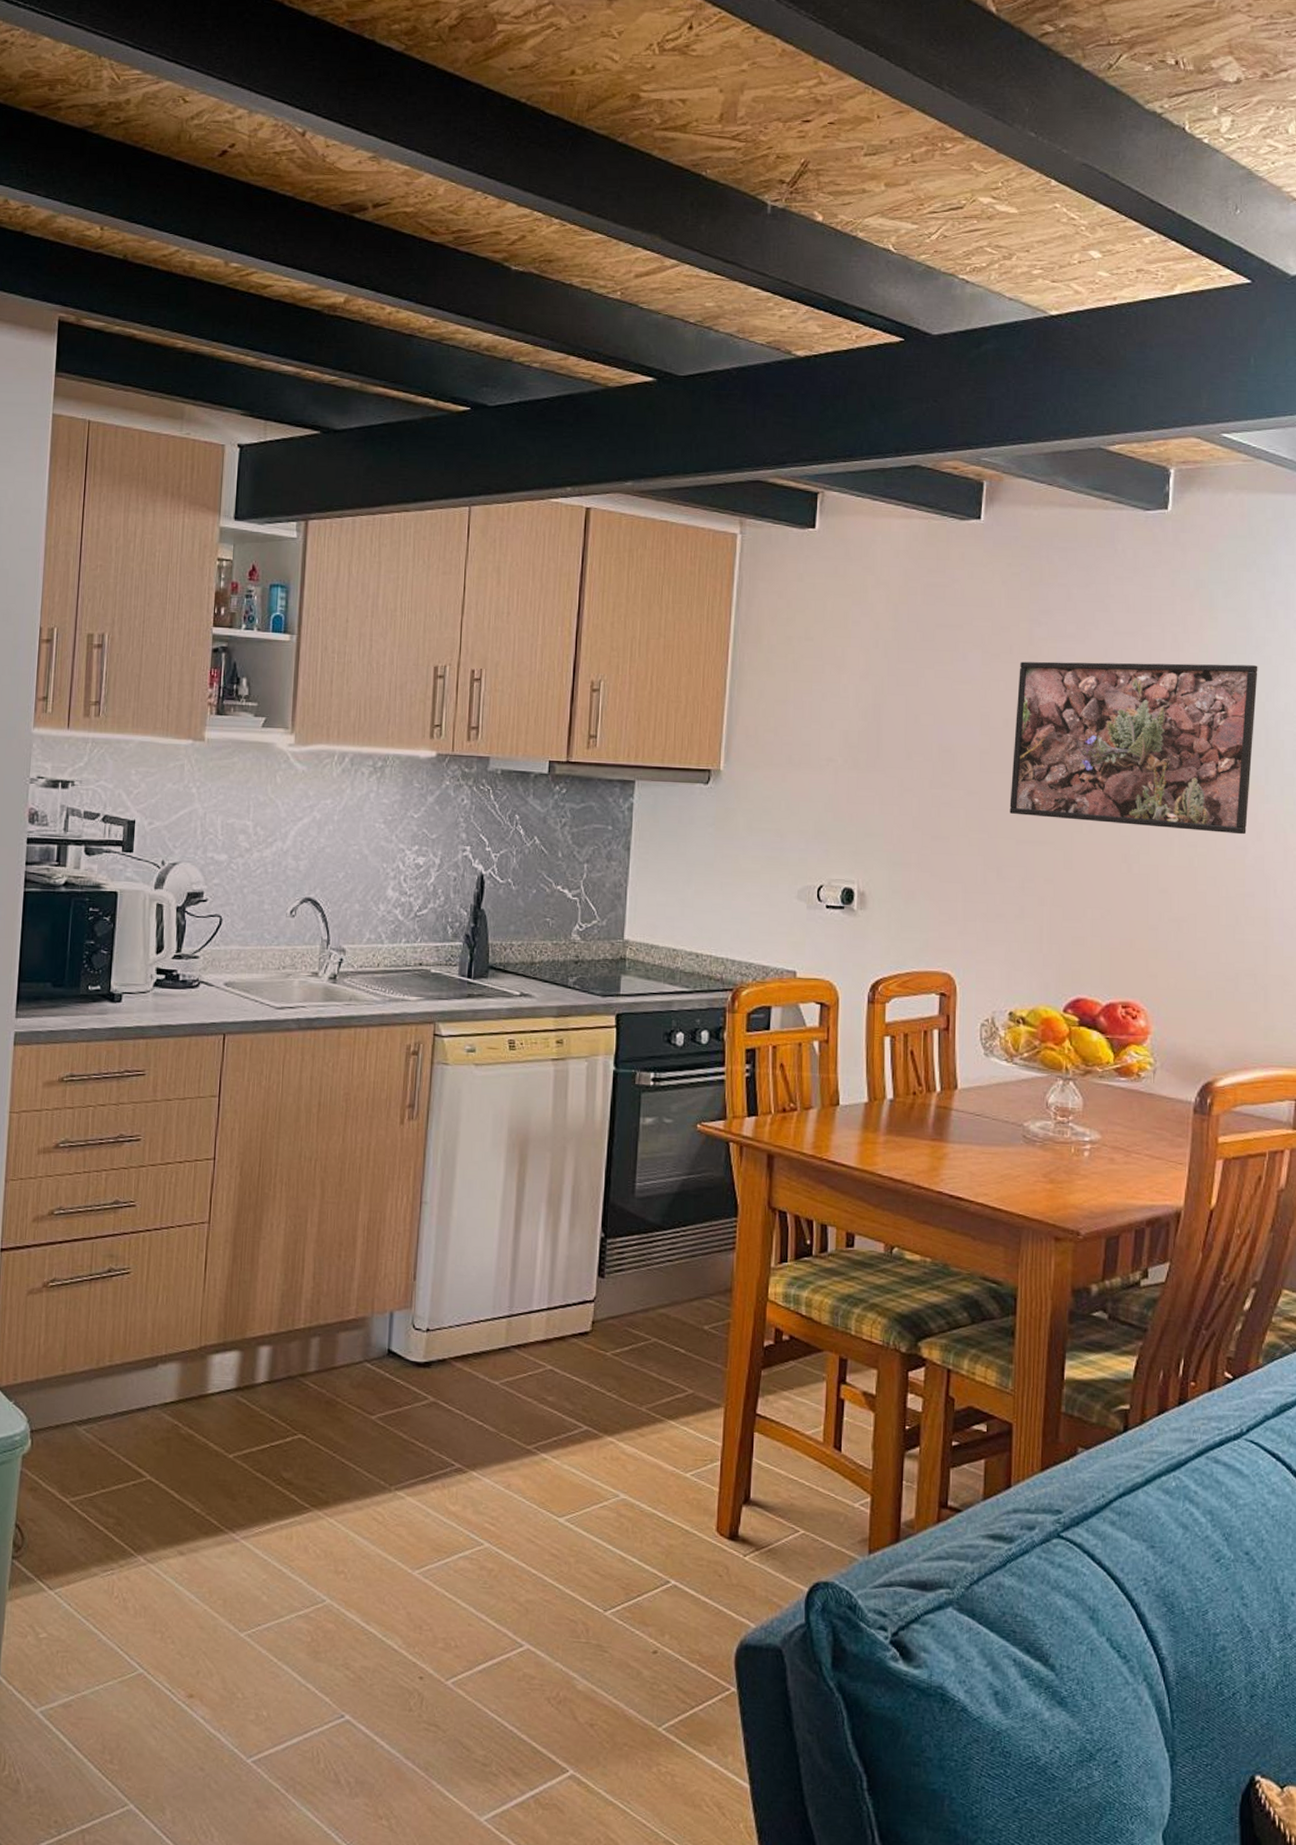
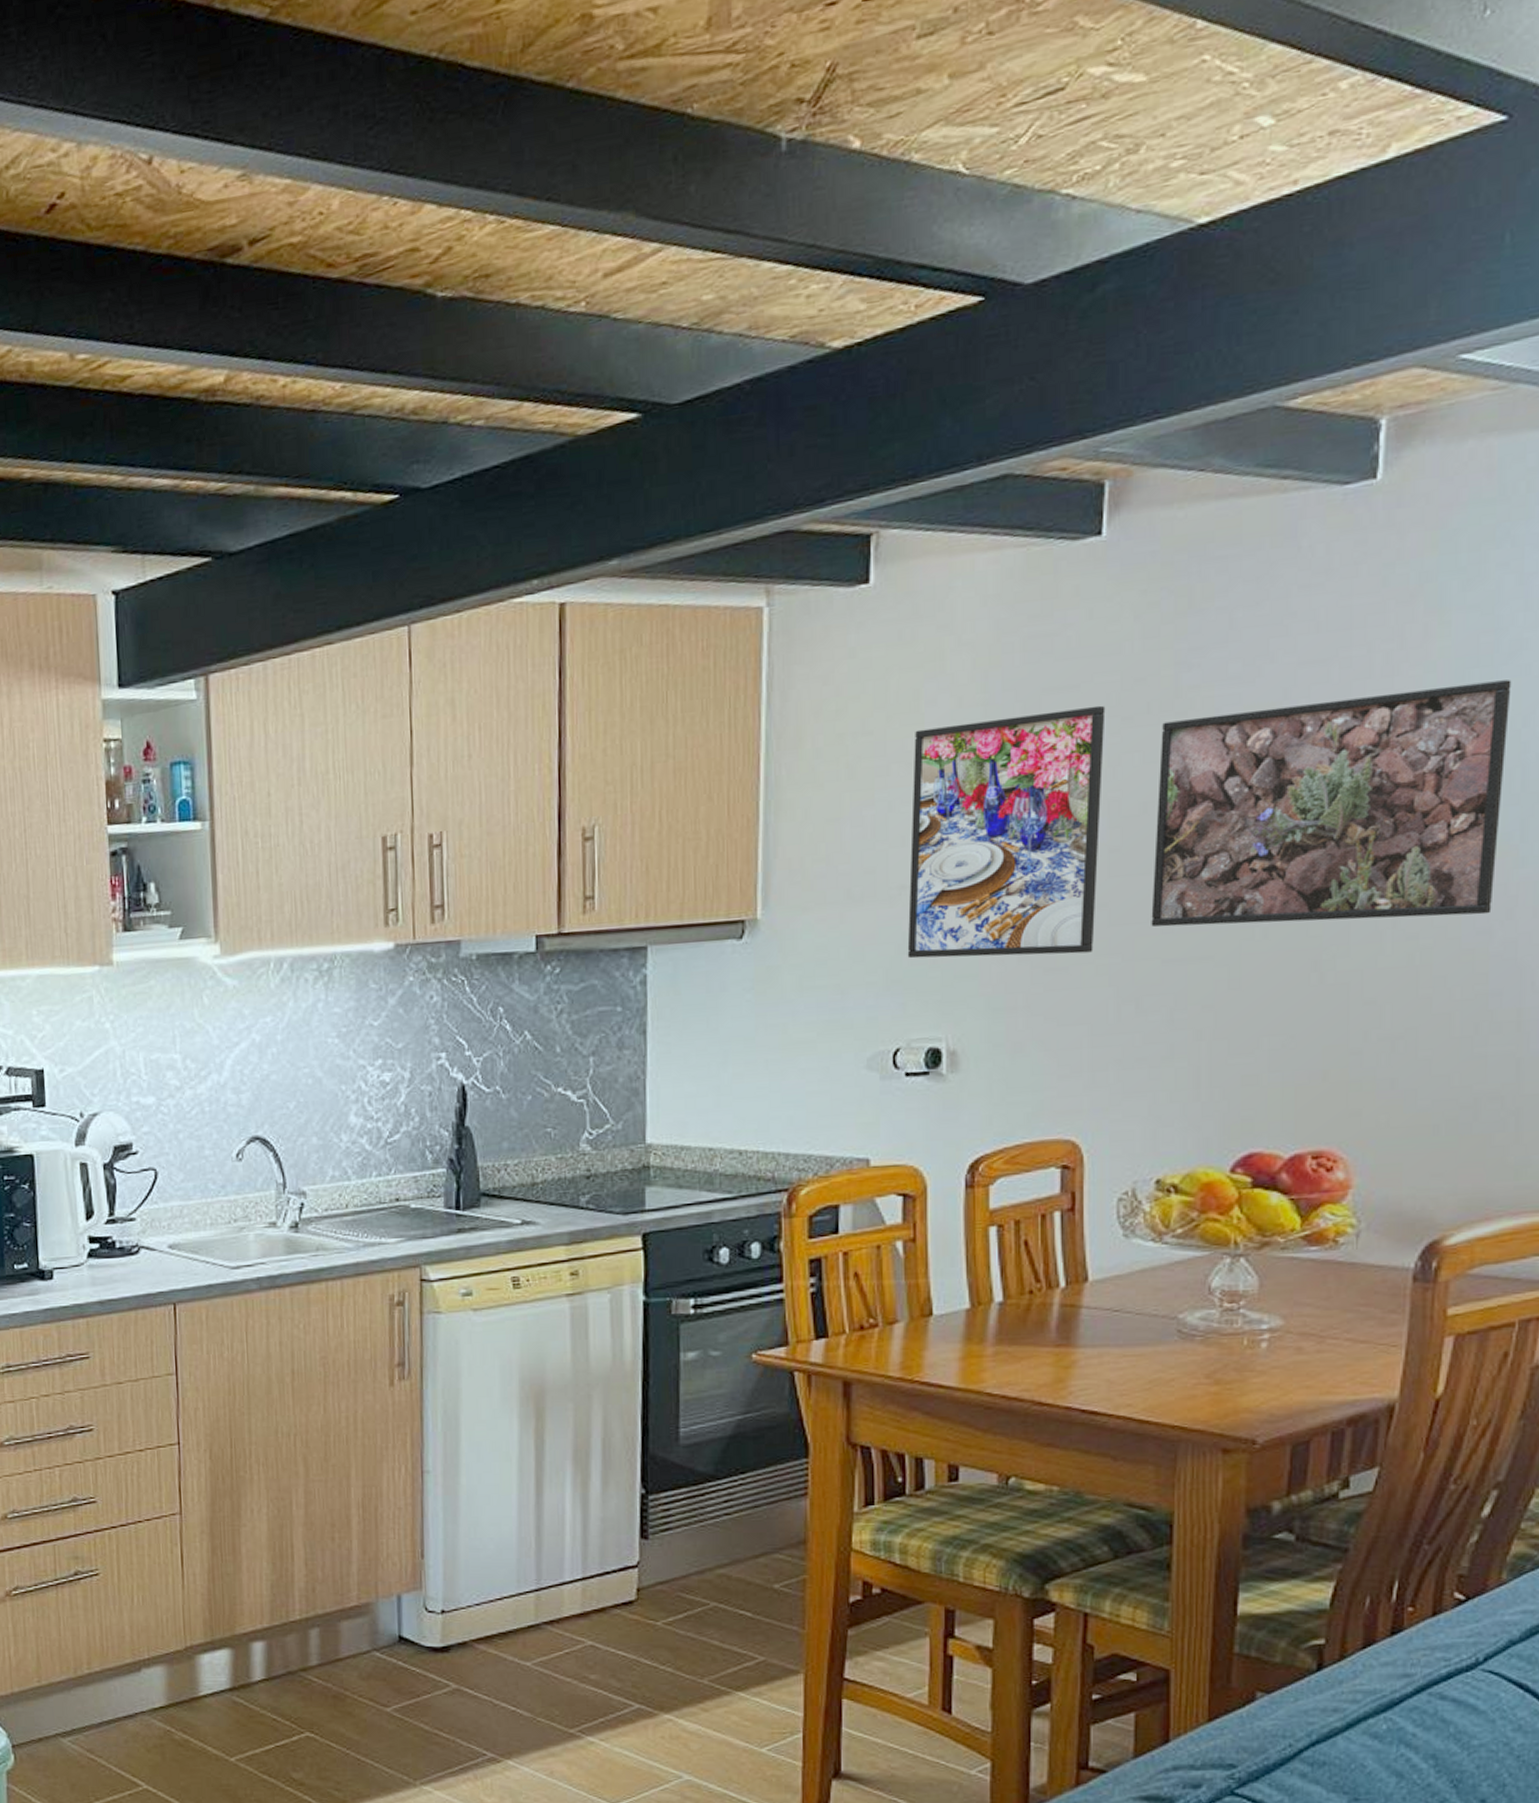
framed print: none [831,642,981,828] -> present [907,705,1106,959]

